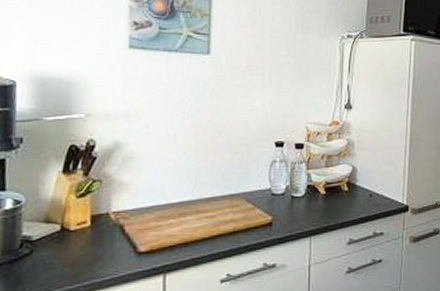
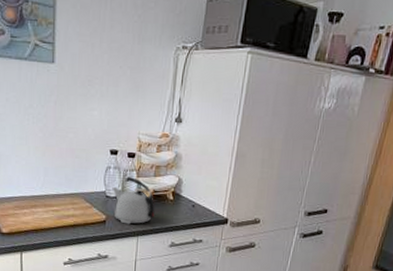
kettle: none [278,170,329,224] -> present [112,177,155,224]

